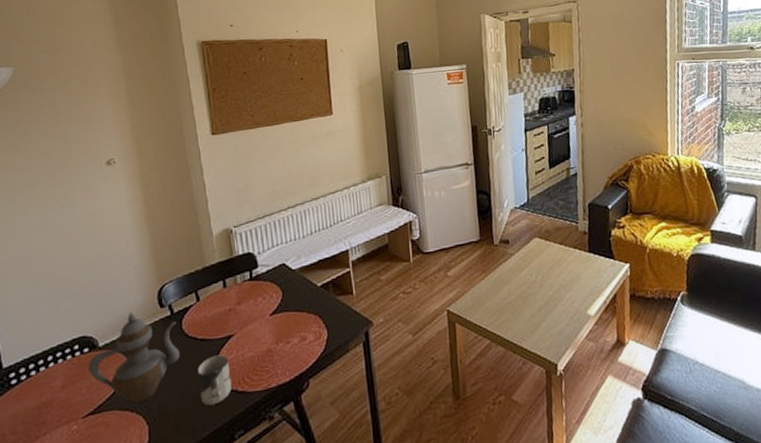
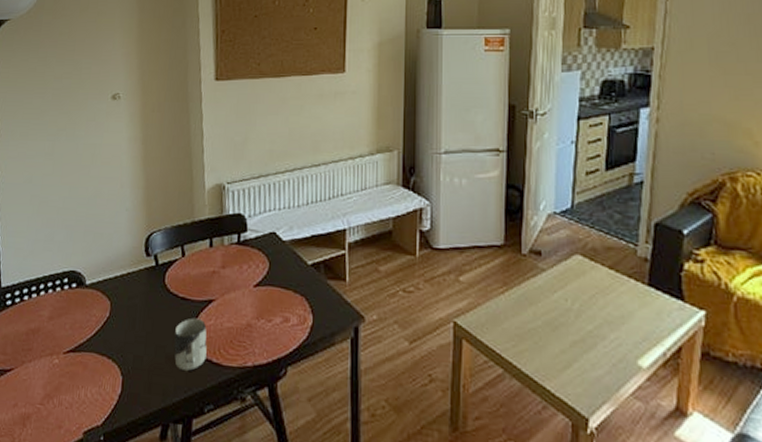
teapot: present [88,311,180,404] -> none [73,254,160,351]

